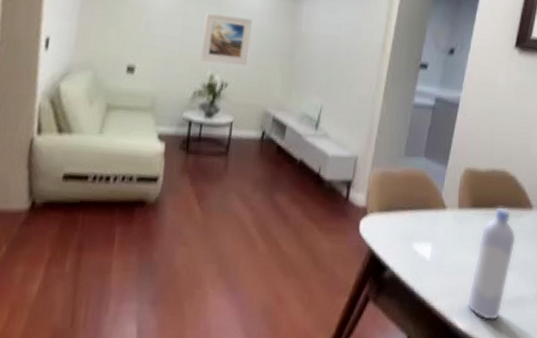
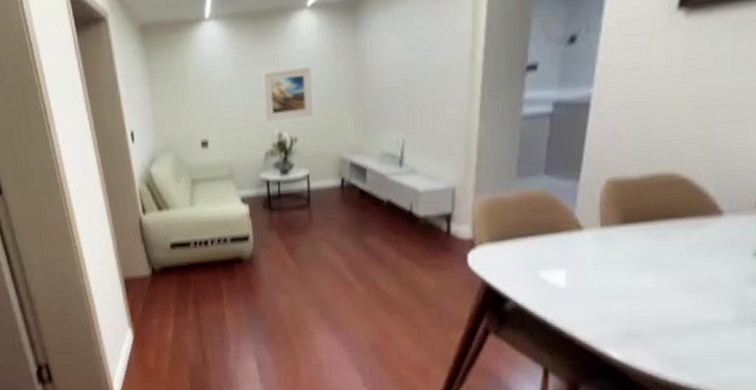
bottle: present [466,207,516,322] -> none [622,218,696,351]

